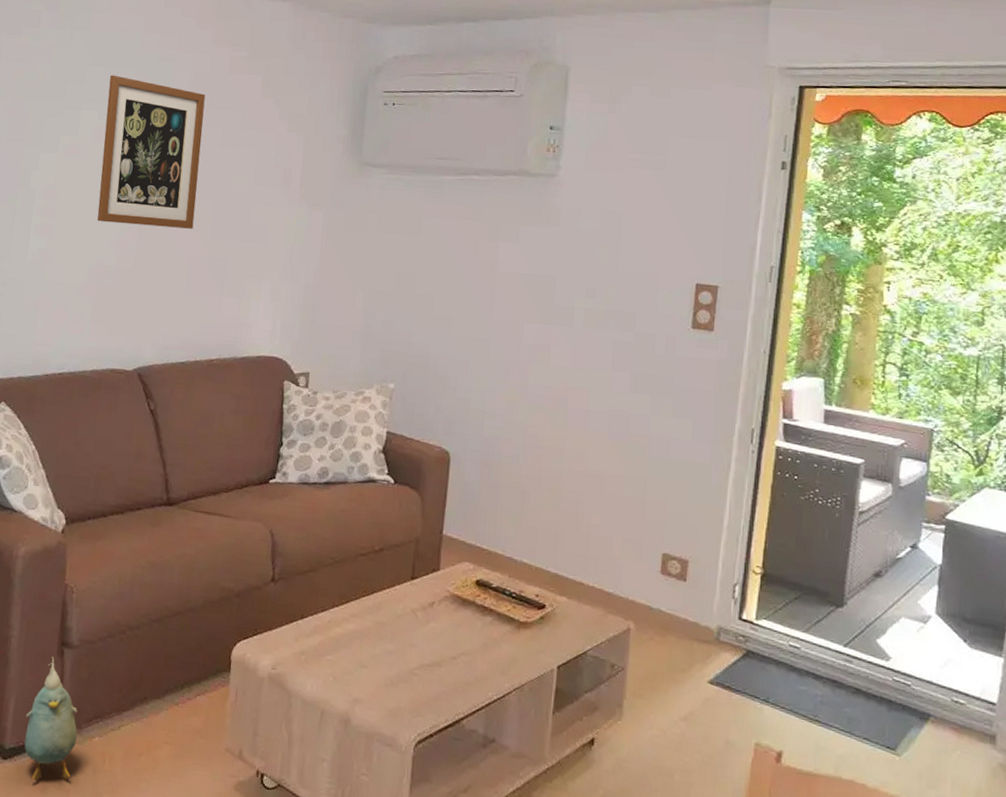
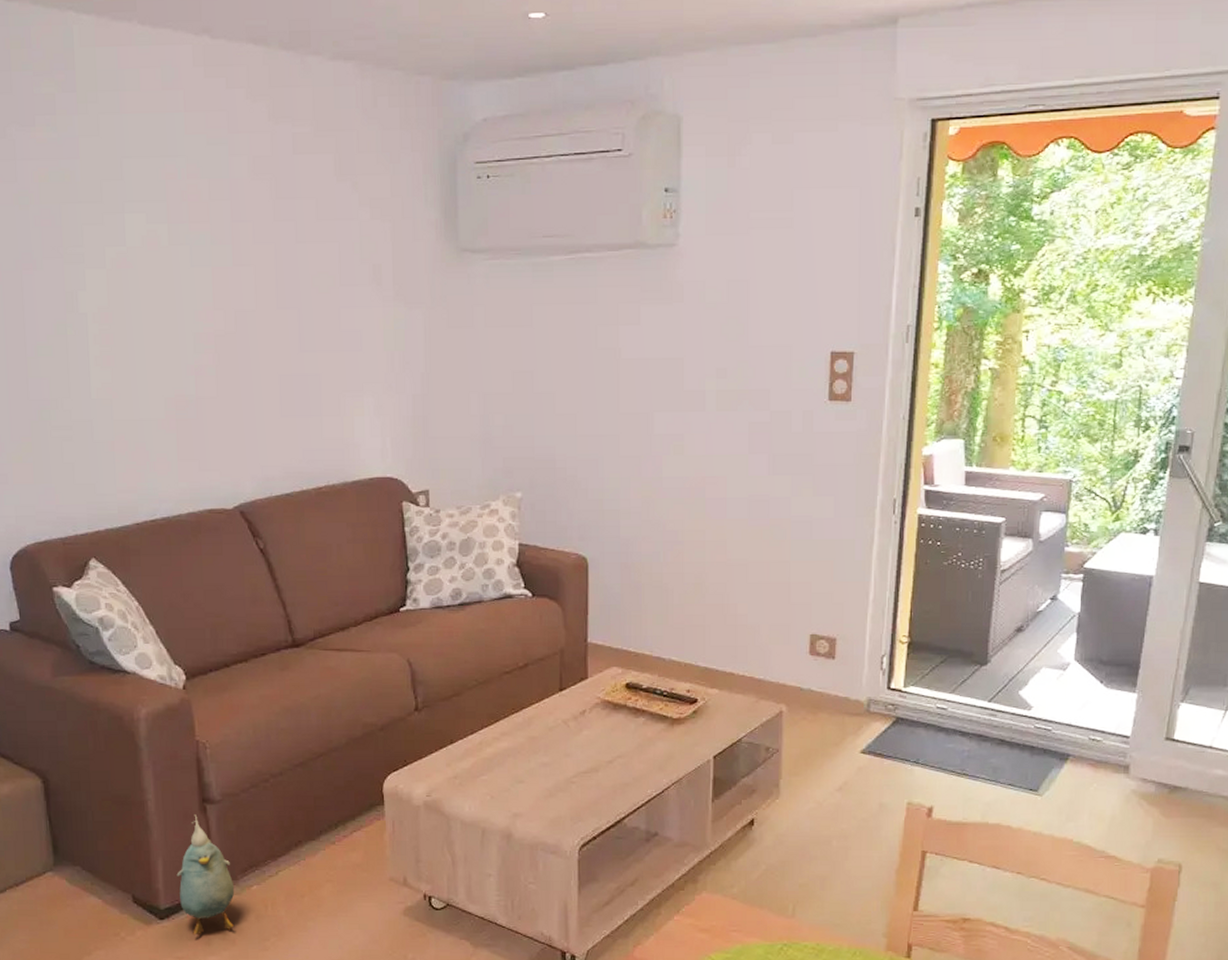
wall art: present [97,75,206,229] -> none [153,167,278,345]

